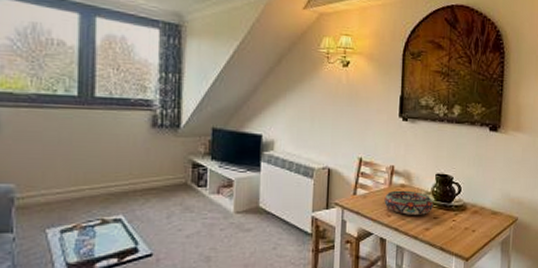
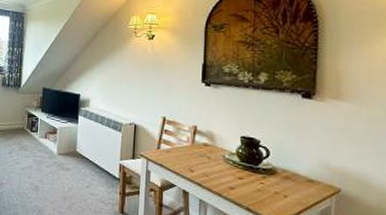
decorative bowl: present [384,190,433,215] -> none [187,148,238,174]

